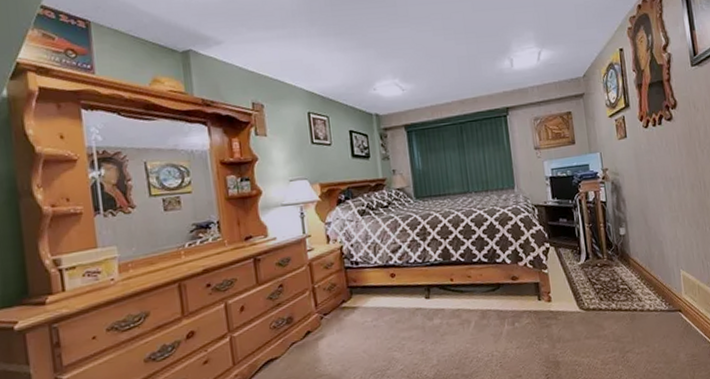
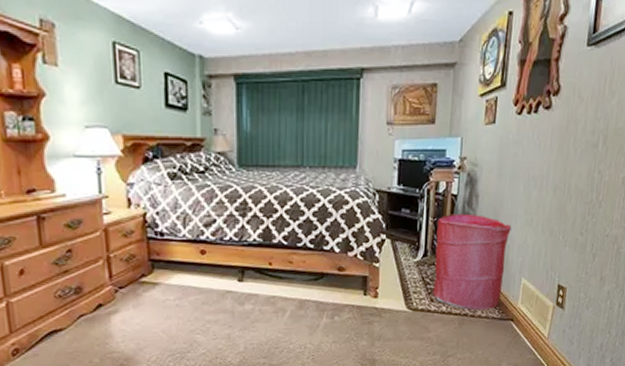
laundry hamper: none [593,217,665,305] -> present [432,213,512,310]

